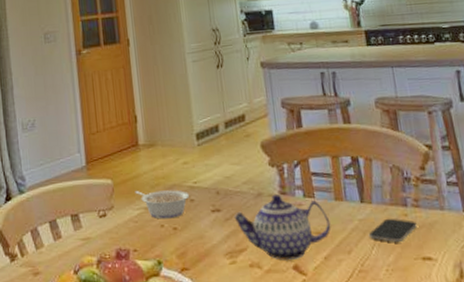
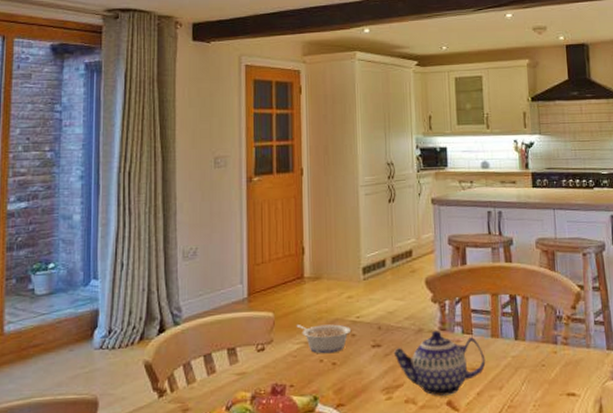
smartphone: present [368,218,417,243] -> none [519,355,565,379]

